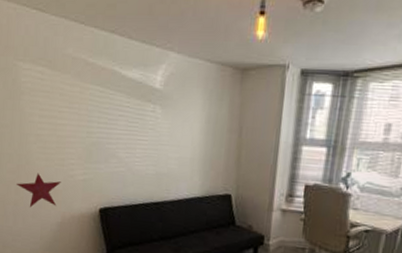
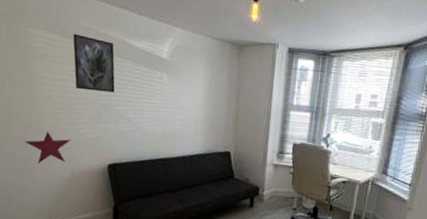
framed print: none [61,64,105,129] -> present [73,33,115,93]

